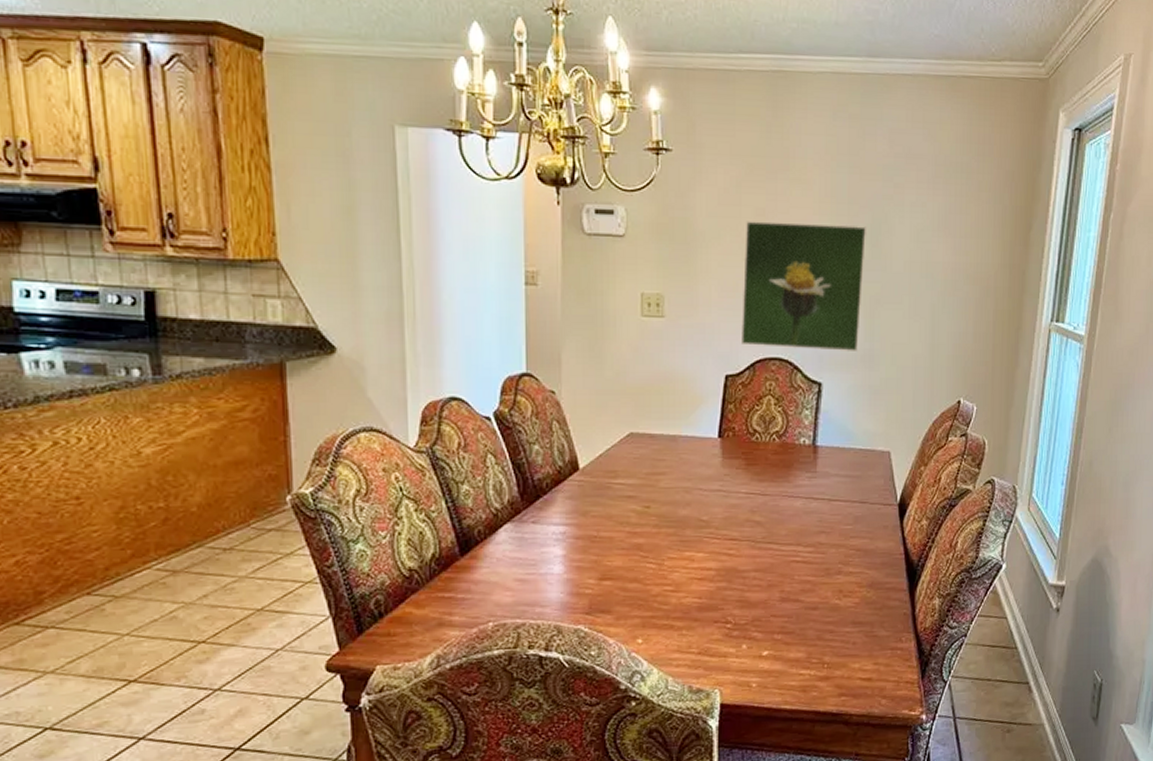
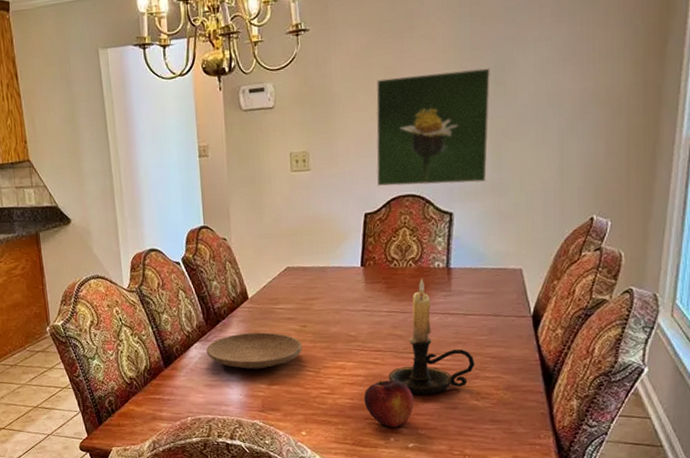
plate: none [520,512,643,560] -> present [206,332,302,370]
fruit: none [714,574,772,632] -> present [364,379,415,428]
candle holder: none [743,456,839,594] -> present [388,278,475,395]

